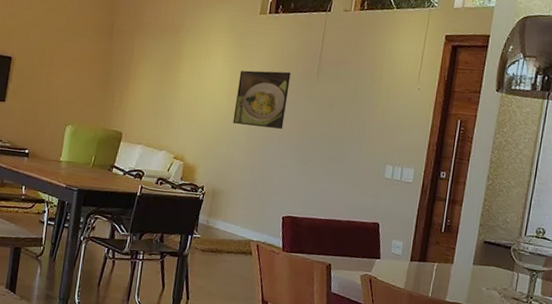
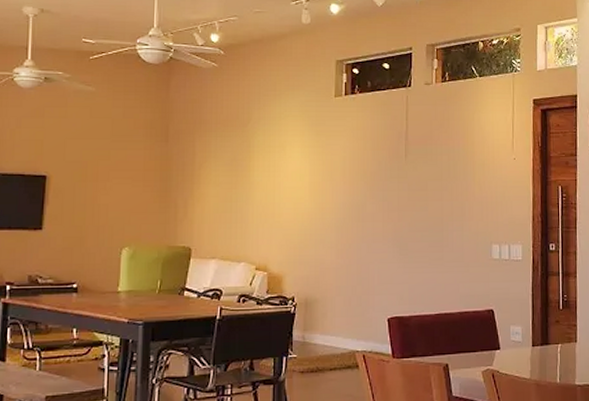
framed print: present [232,70,291,129] -> none [319,156,377,220]

